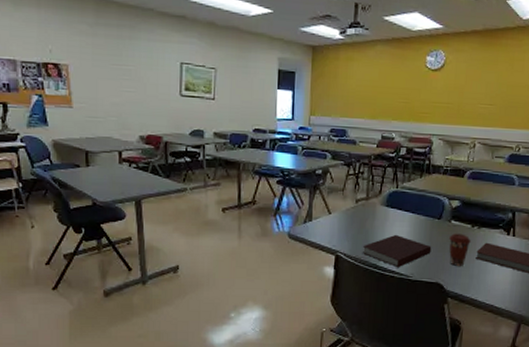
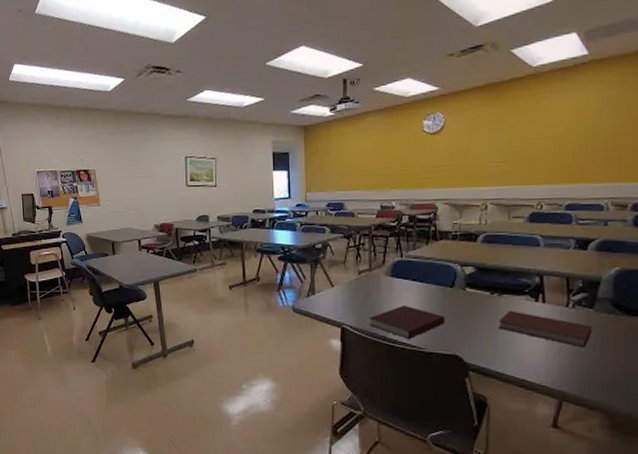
coffee cup: present [449,233,471,266] -> none [465,302,491,337]

